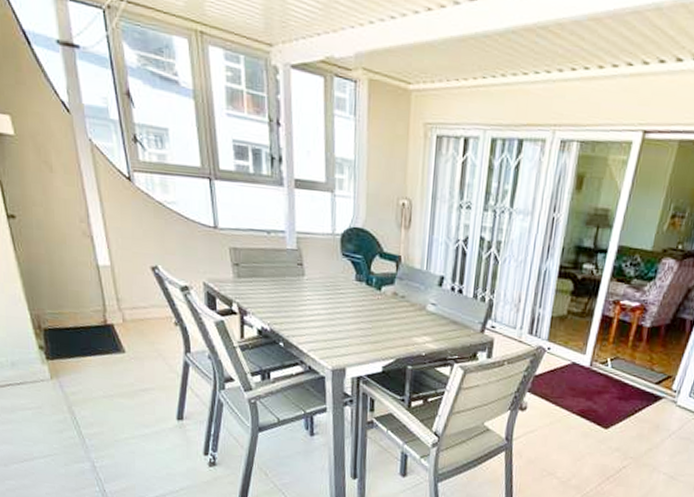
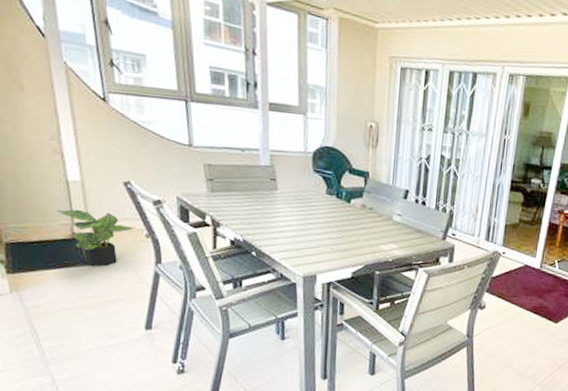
potted plant: none [88,295,165,355] -> present [56,209,136,267]

